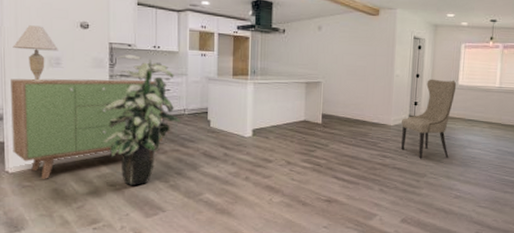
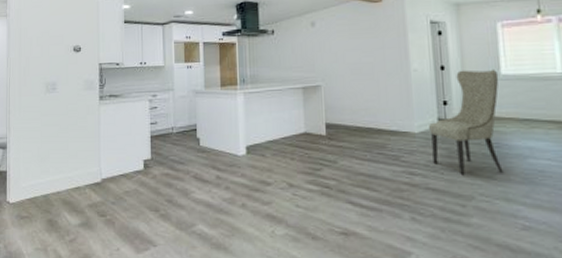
sideboard: present [11,78,163,179] -> none [14,98,151,209]
table lamp: present [13,25,58,82] -> none [16,54,54,109]
indoor plant: present [103,55,181,185] -> none [94,74,170,215]

